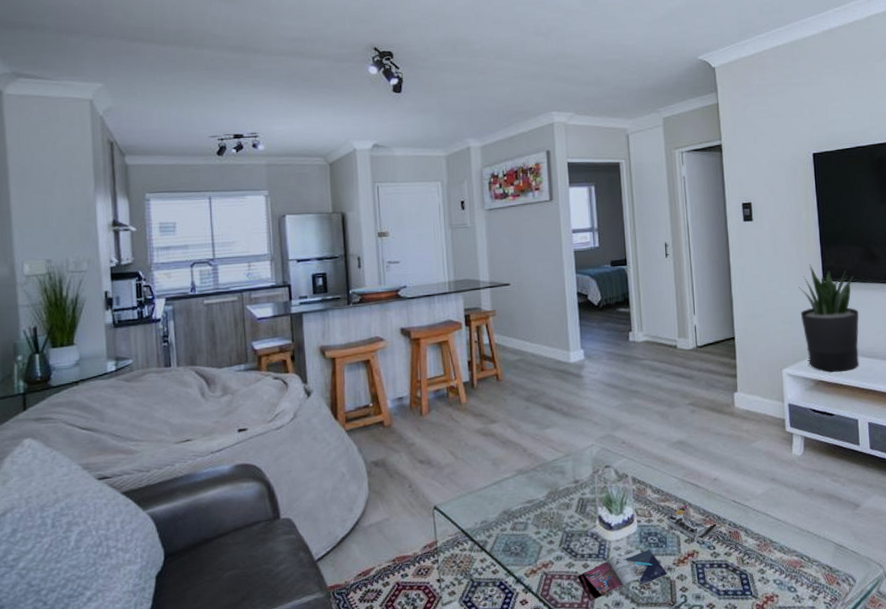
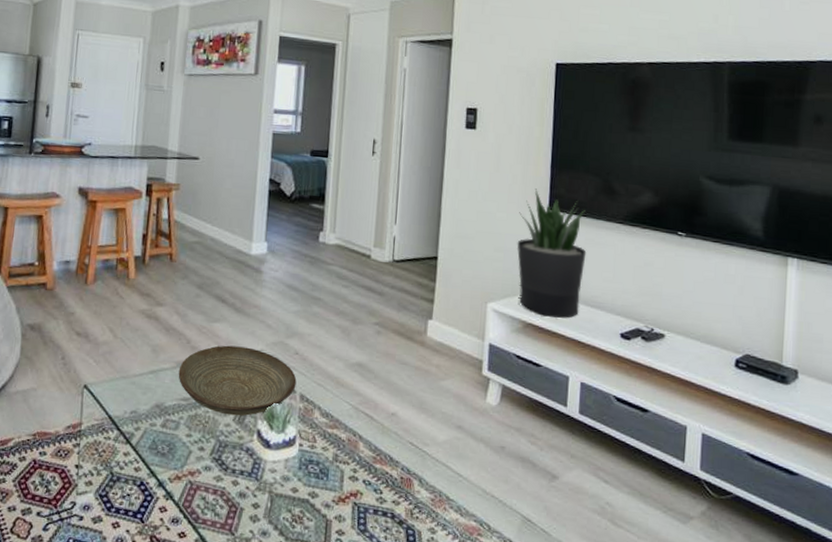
decorative bowl: none [519,445,627,508] -> present [178,345,297,416]
magazine: present [577,502,723,602] -> none [224,435,395,525]

